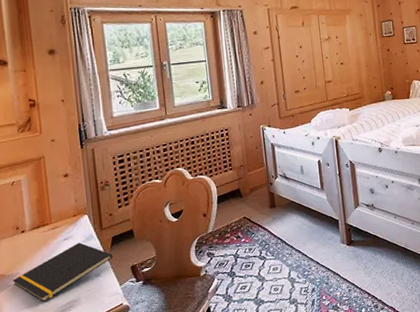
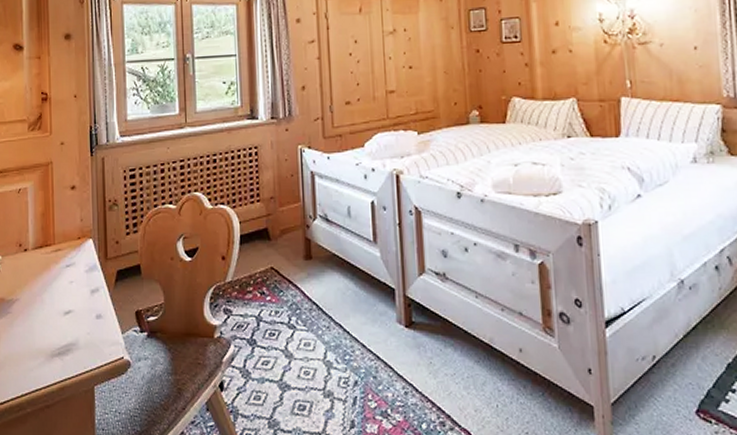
notepad: present [12,242,113,302] -> none [11,271,117,339]

